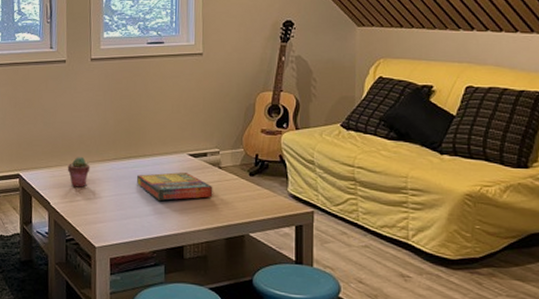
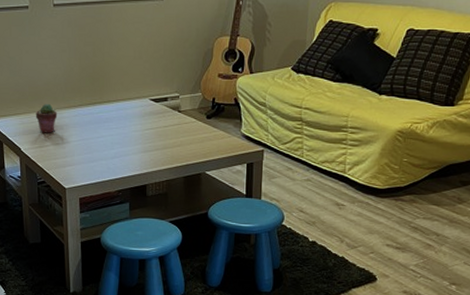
game compilation box: present [136,172,213,201] -> none [101,116,173,144]

